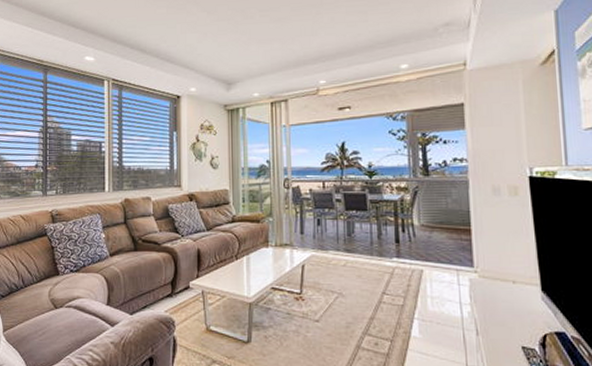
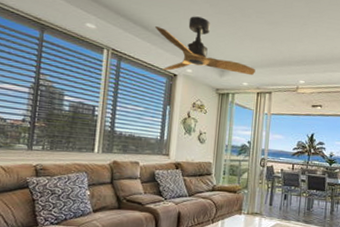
ceiling fan: none [153,28,266,94] -> present [155,16,255,76]

